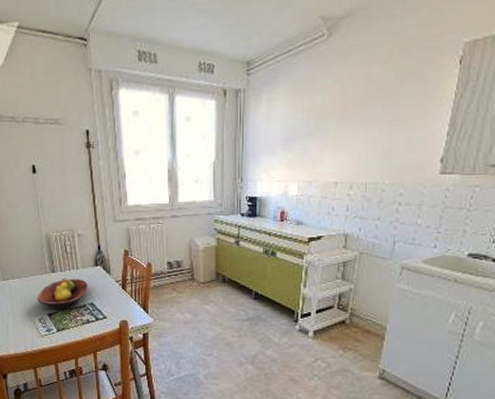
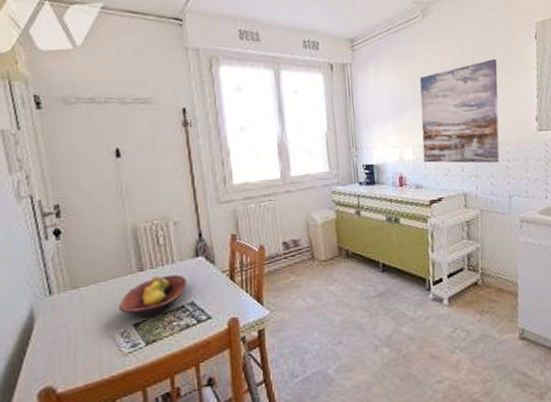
wall art: none [307,88,407,206] -> present [419,59,500,164]

